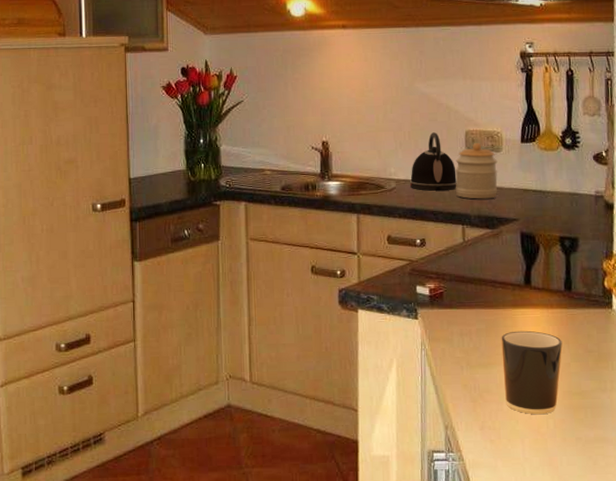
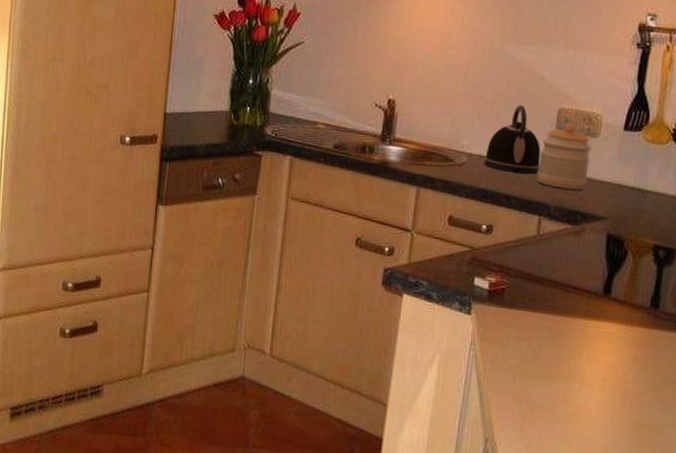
mug: present [501,330,563,415] -> none [560,344,638,444]

